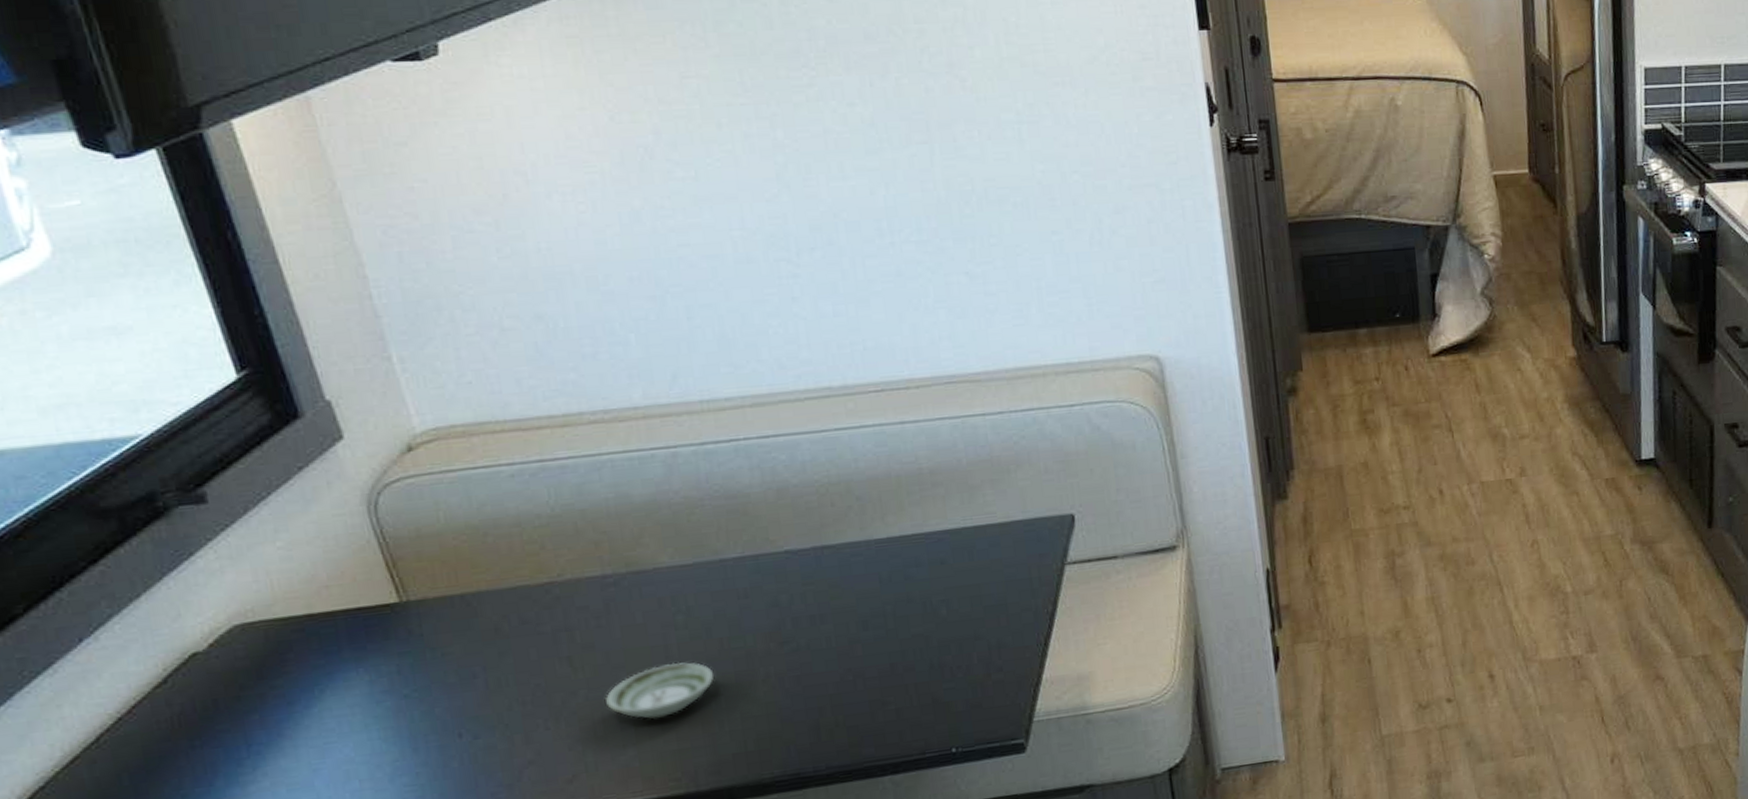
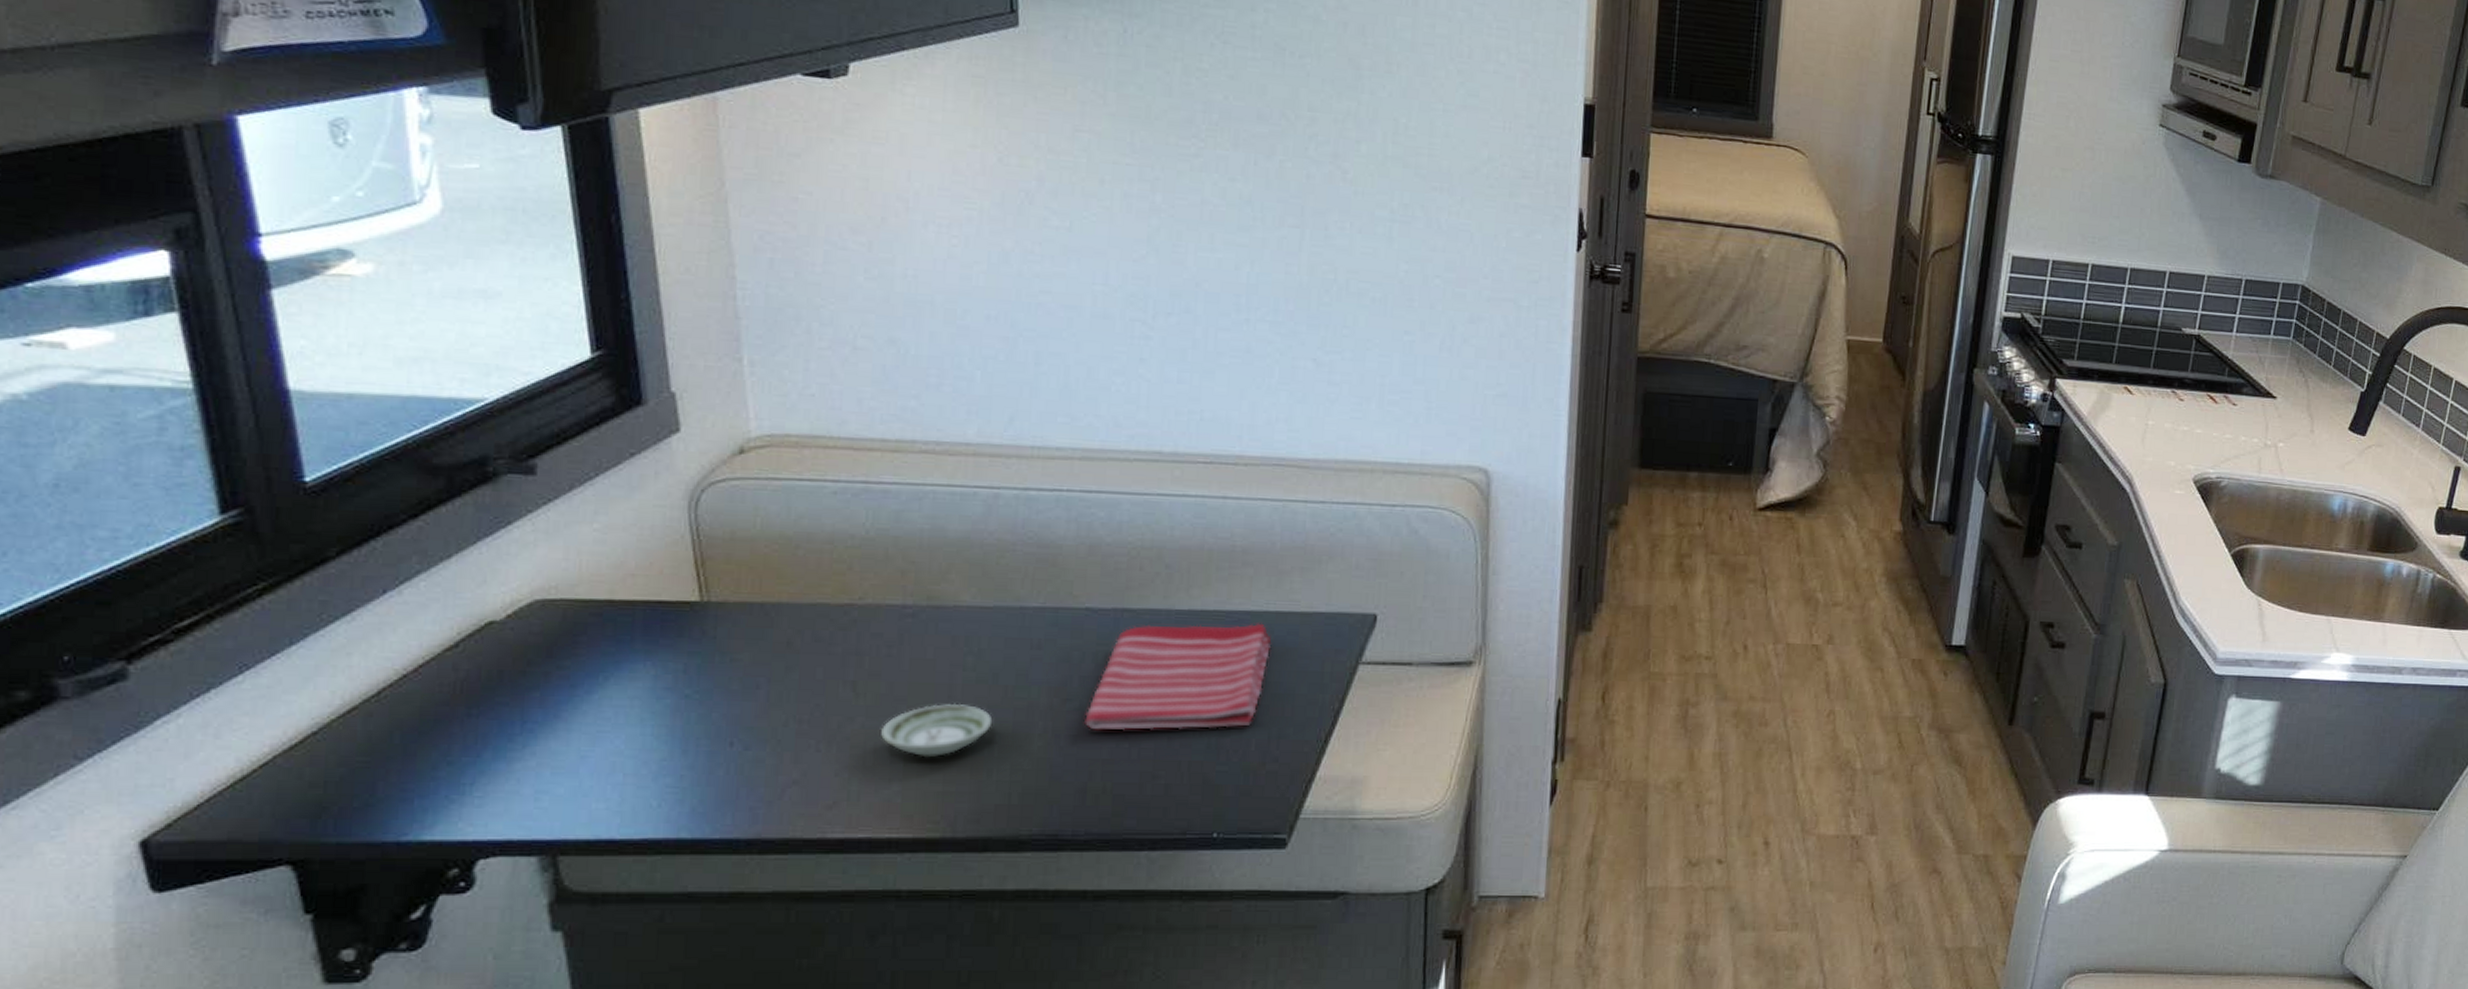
dish towel: none [804,539,976,668] -> present [1084,623,1271,731]

